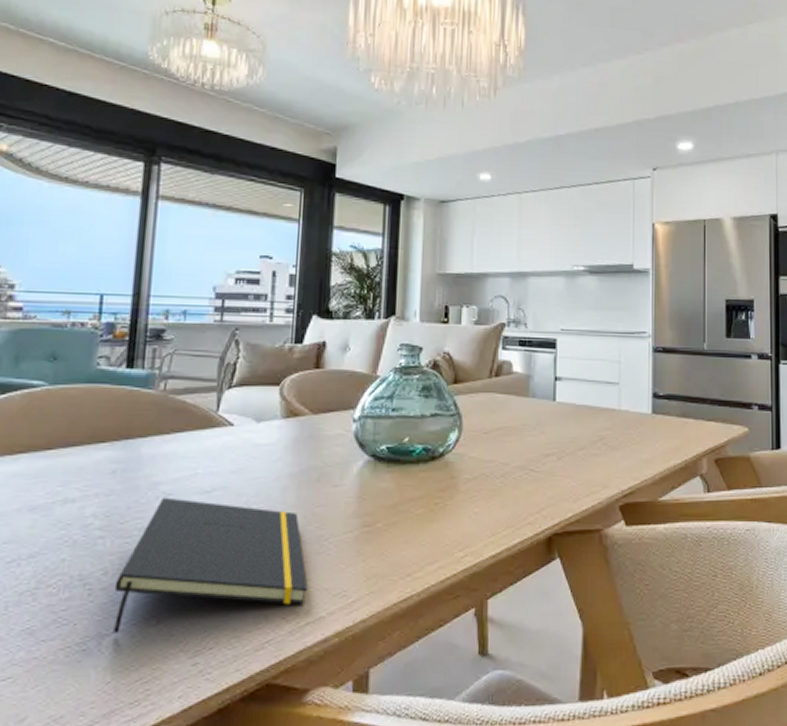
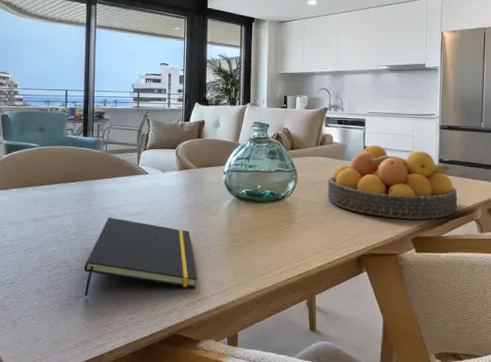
fruit bowl: none [505,375,678,478] -> present [327,145,458,220]

